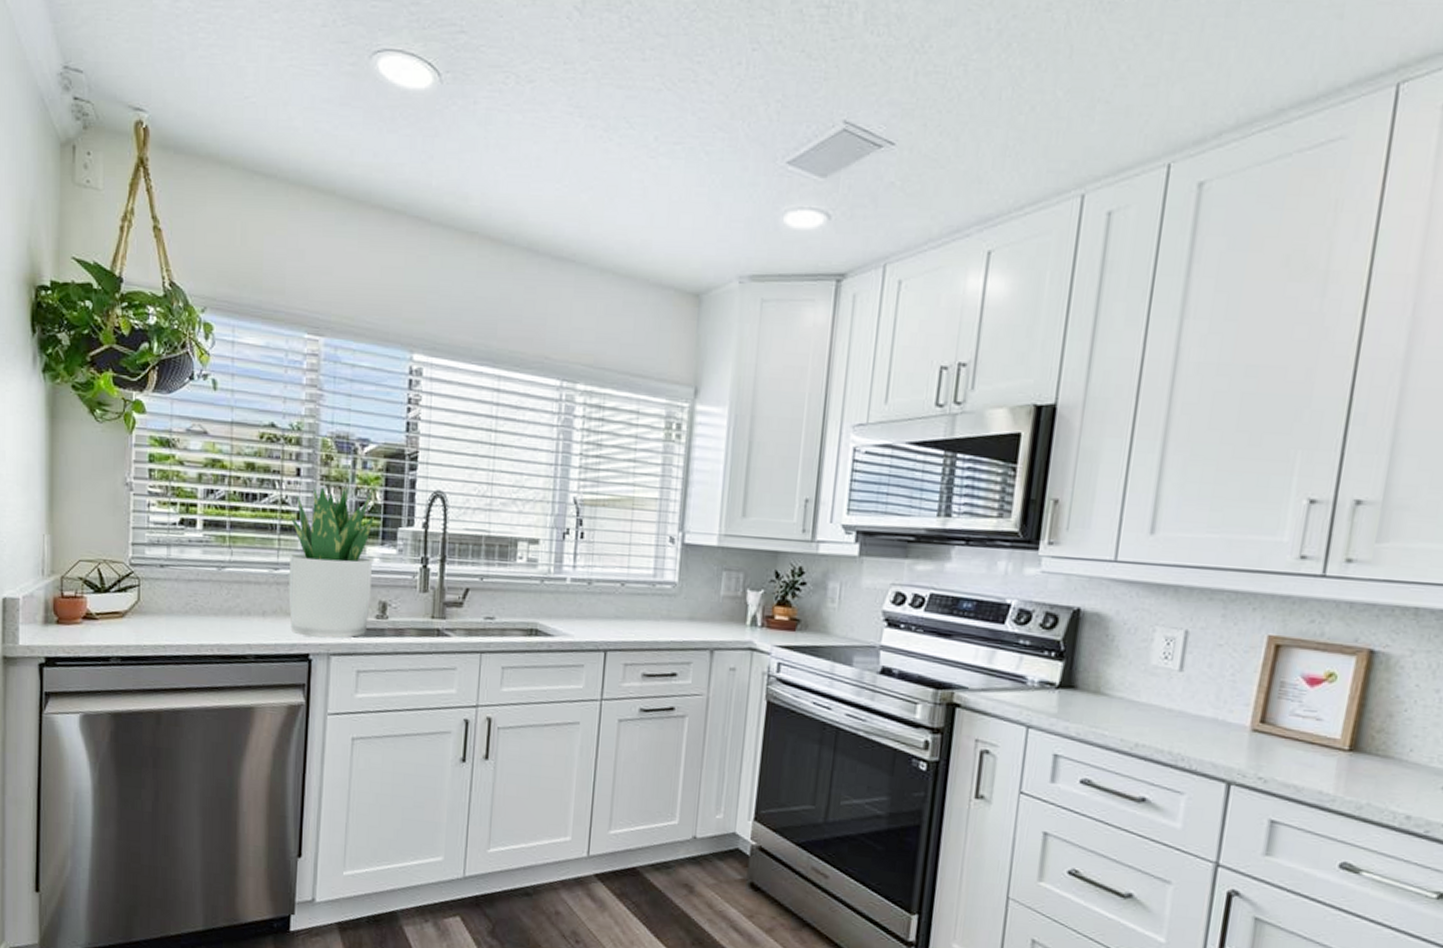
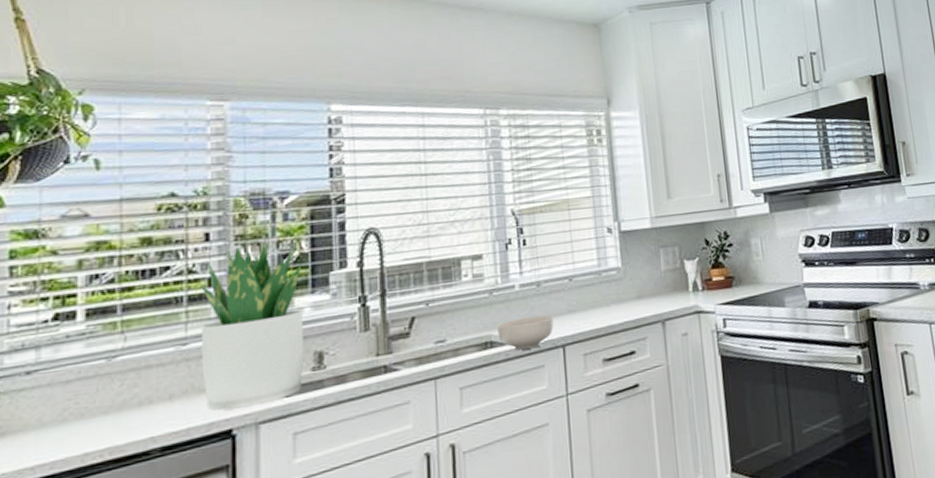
bowl: none [543,612,601,646] -> present [496,315,555,351]

